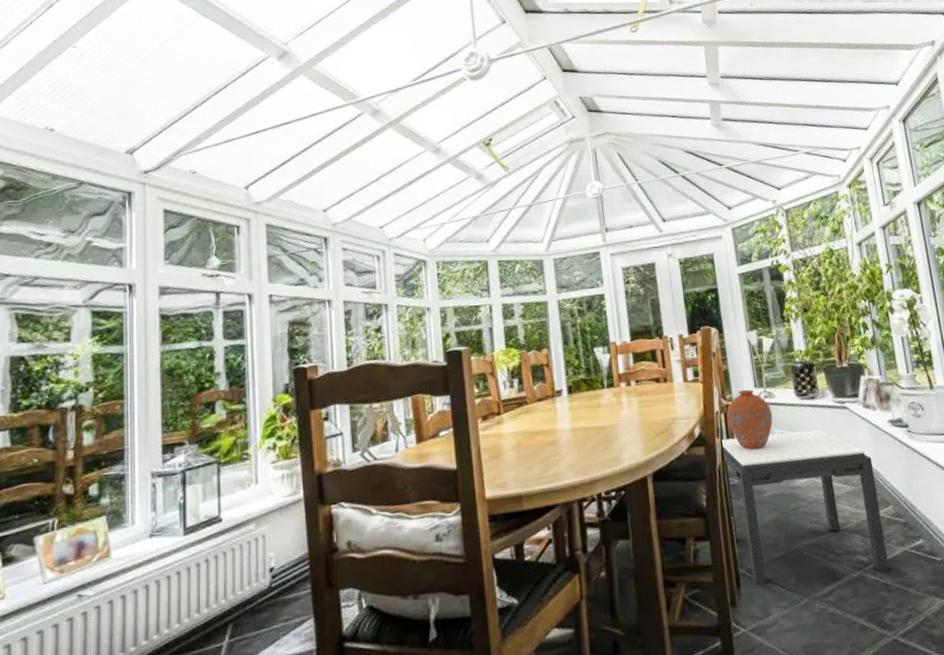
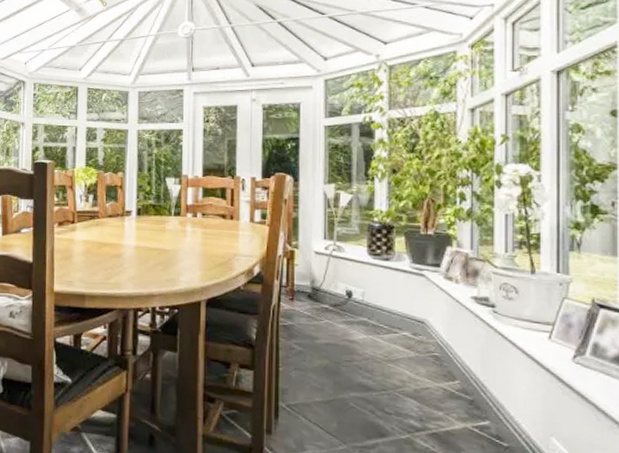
side table: present [722,429,889,585] -> none [279,282,444,441]
vase: present [726,389,773,450] -> none [289,239,339,298]

